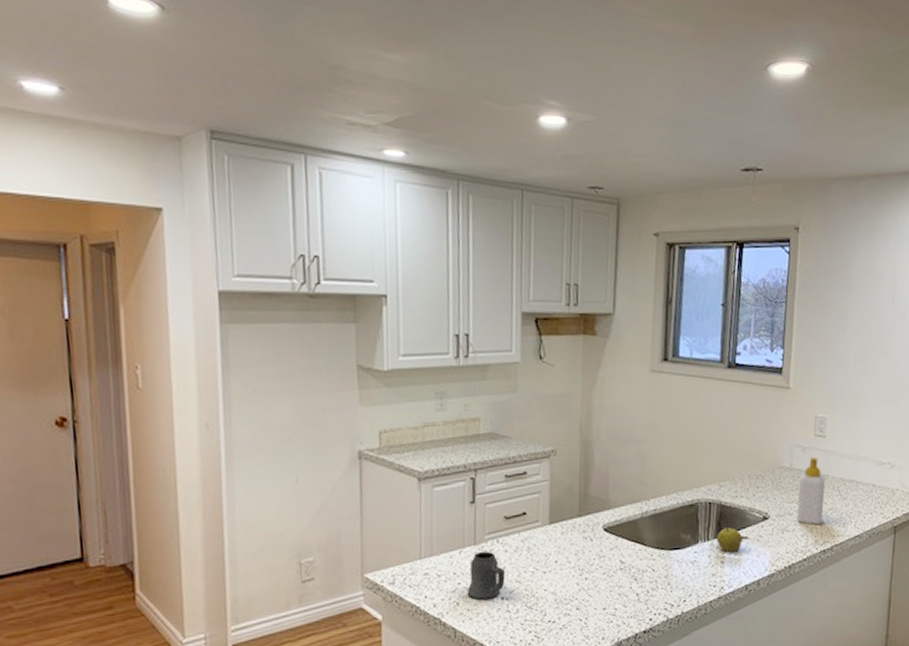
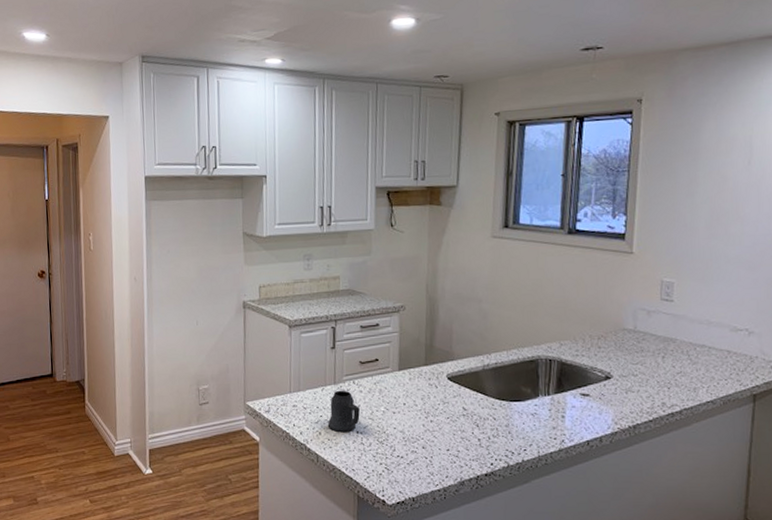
apple: present [716,526,744,553] -> none [557,383,585,408]
soap bottle: present [797,457,826,525] -> none [641,321,673,388]

